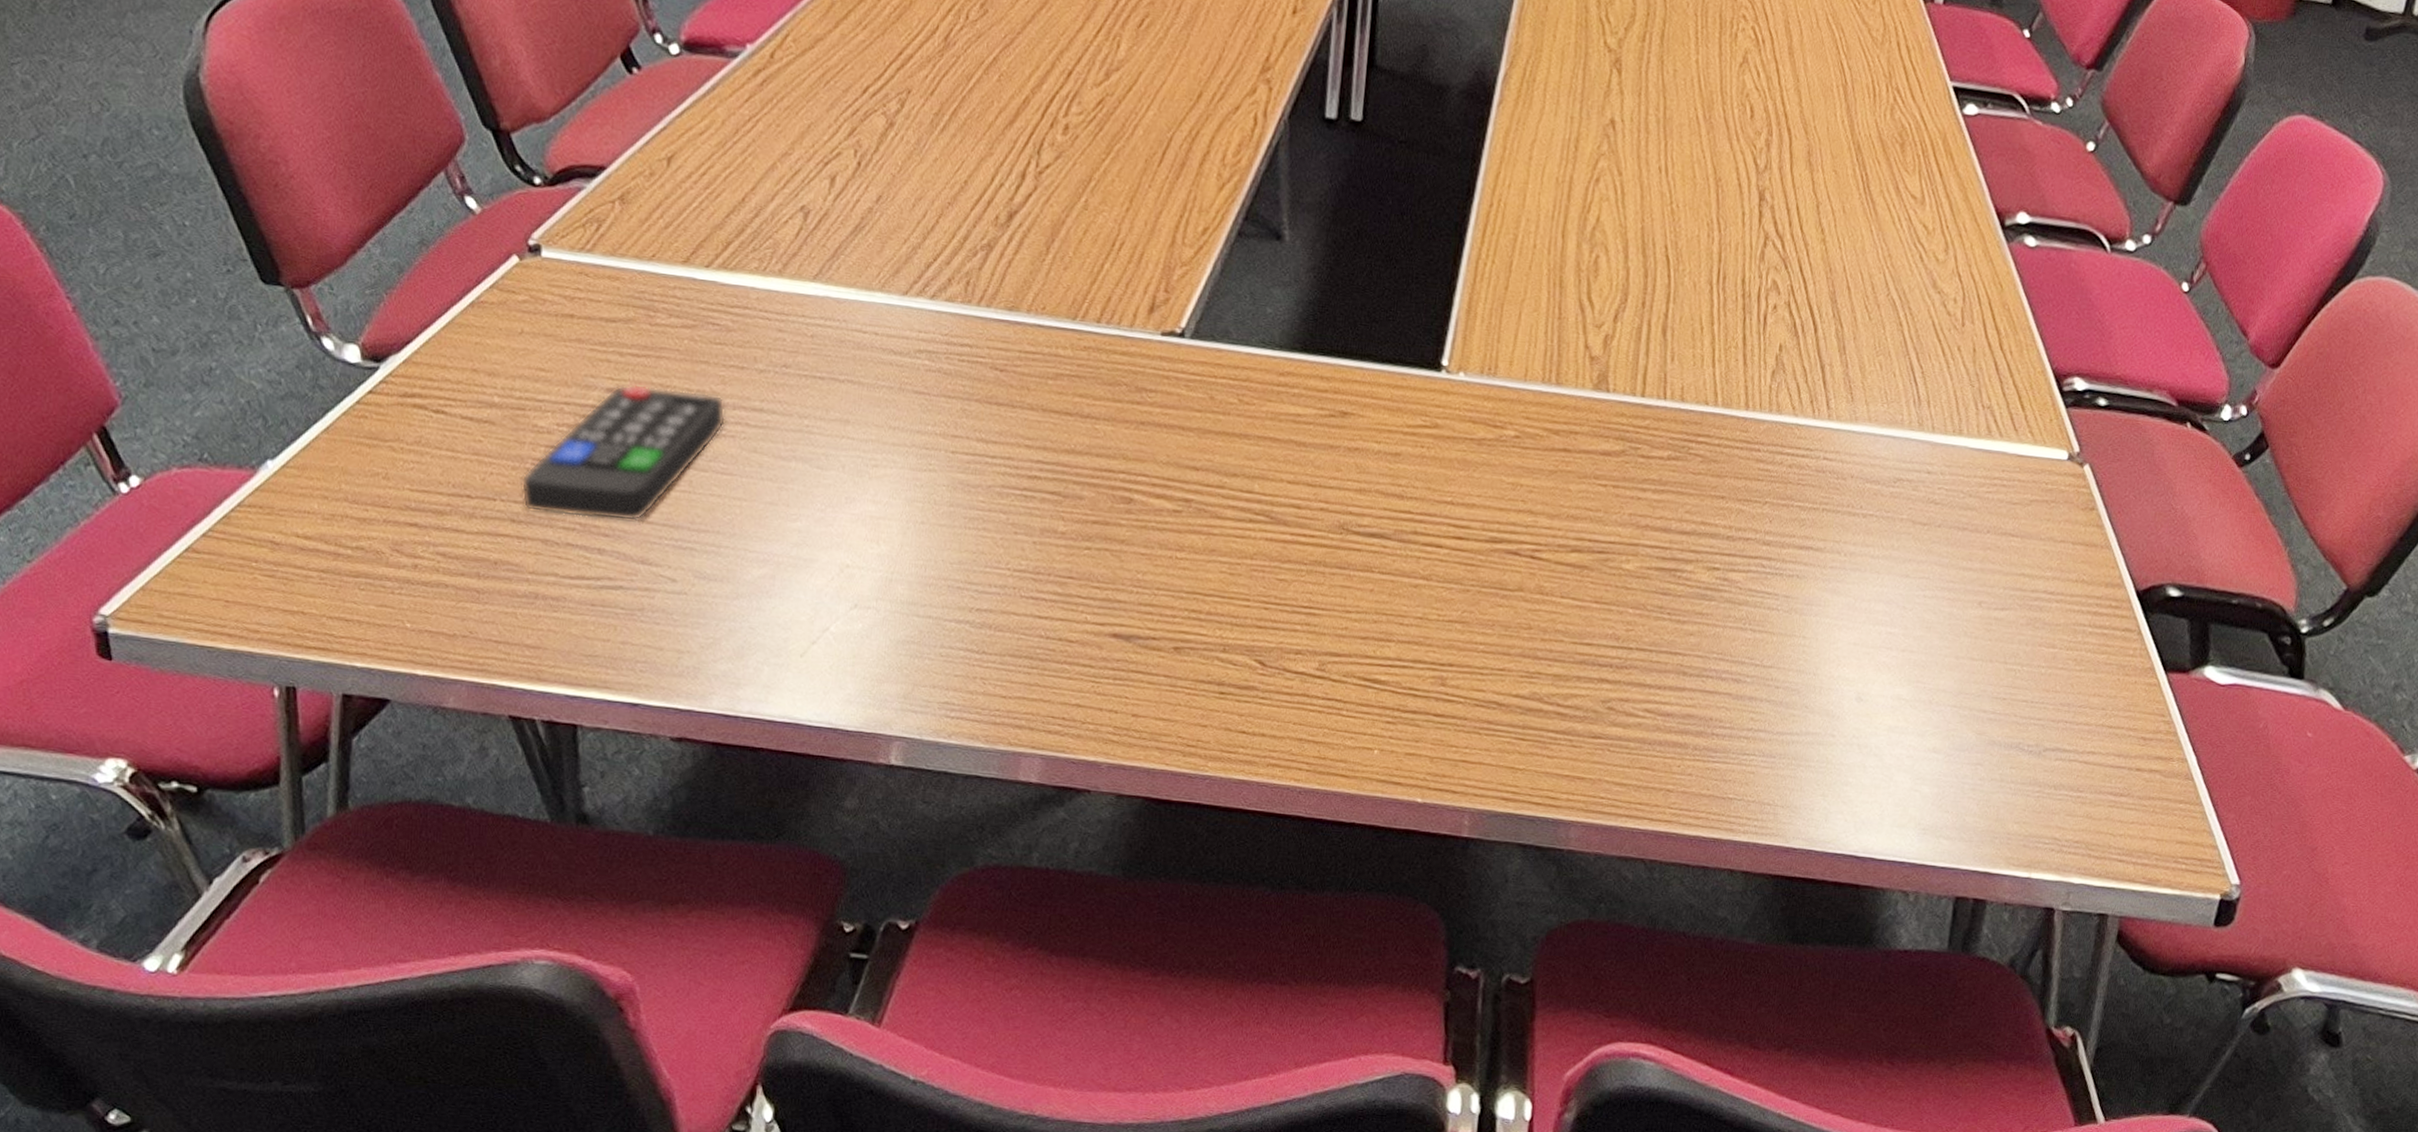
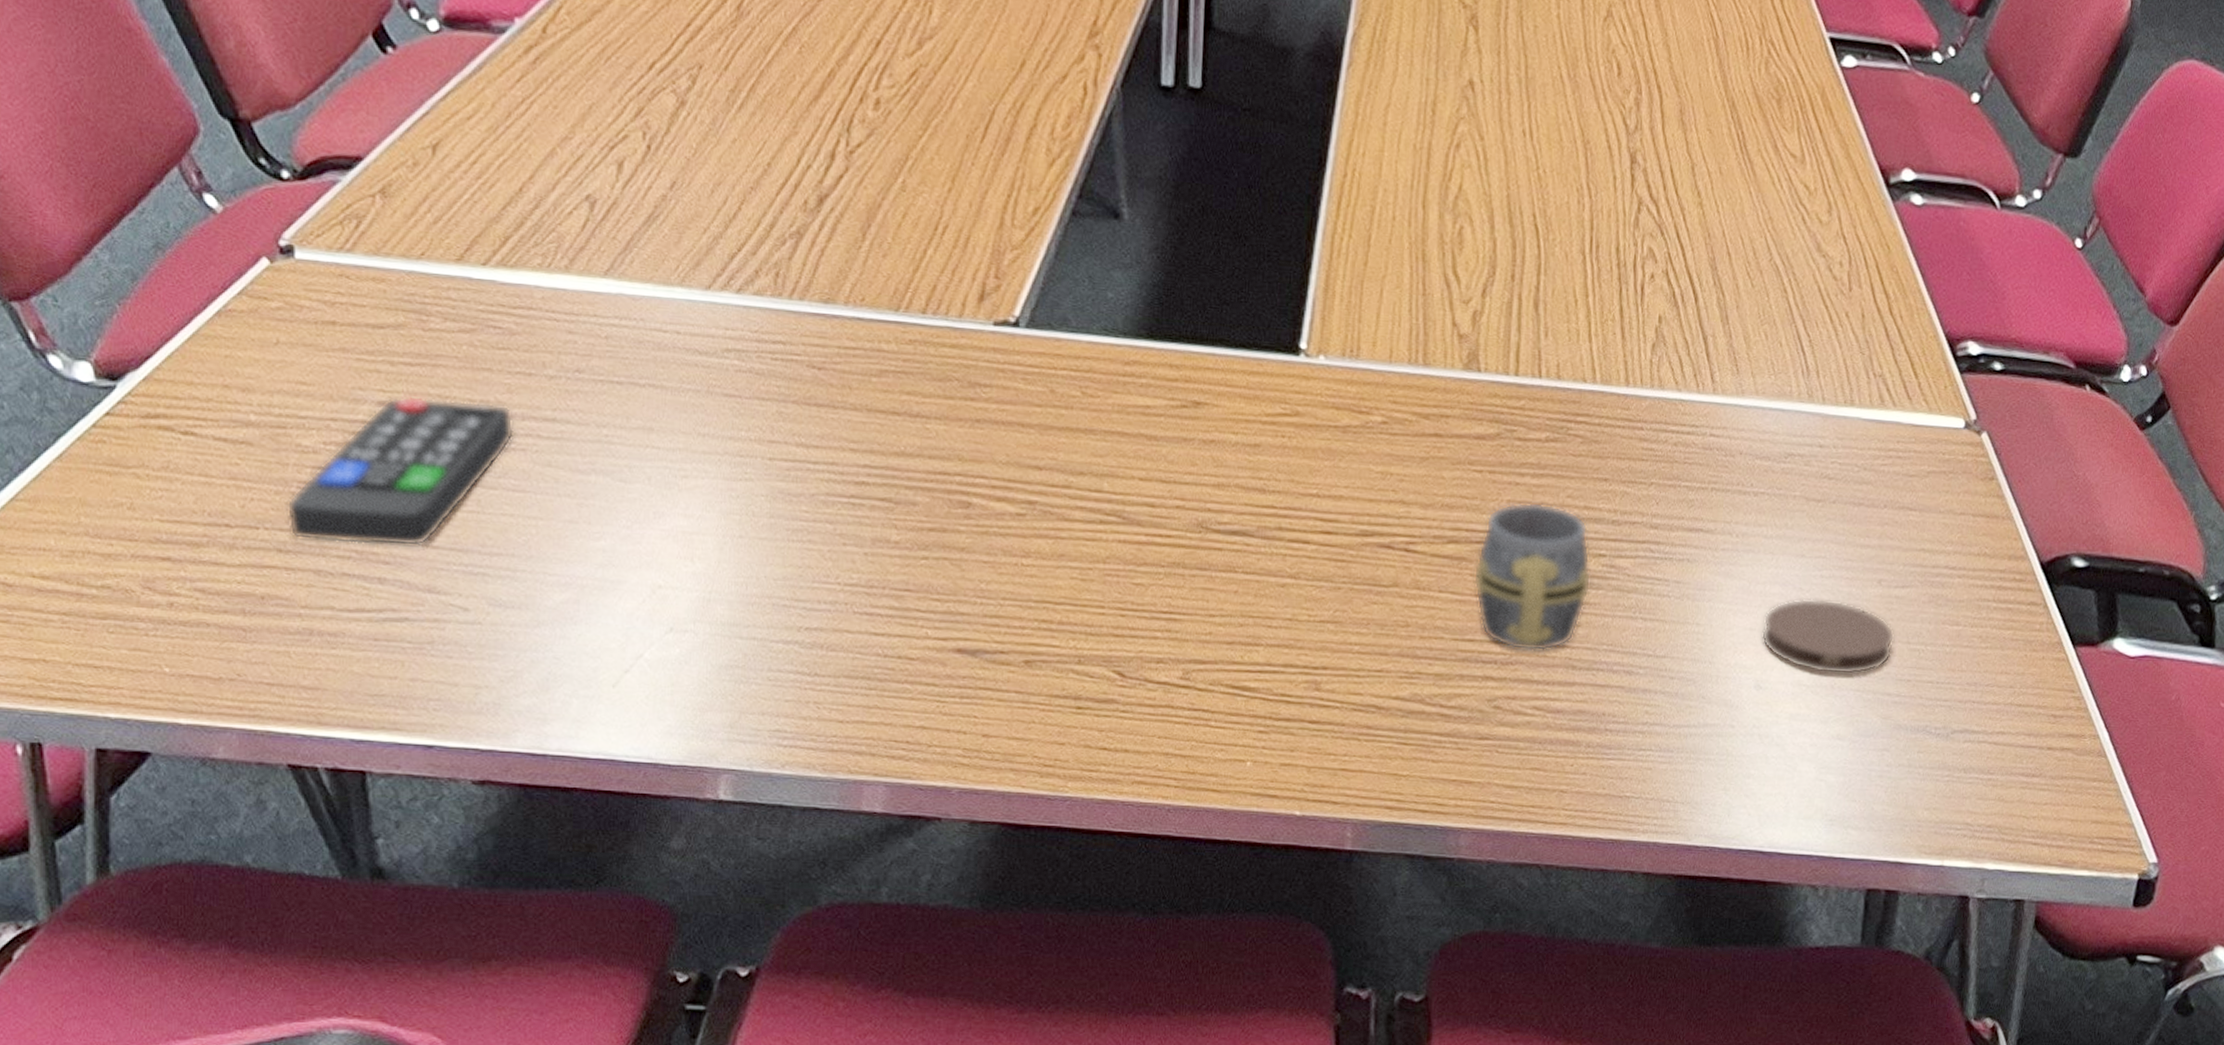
mug: none [1593,515,1706,657] -> present [1473,501,1592,651]
coaster: none [1864,616,1993,692] -> present [1761,598,1895,675]

